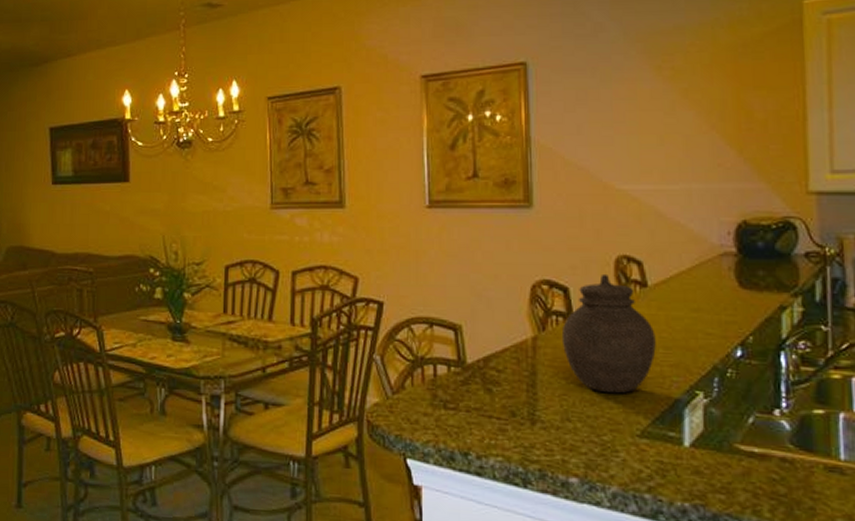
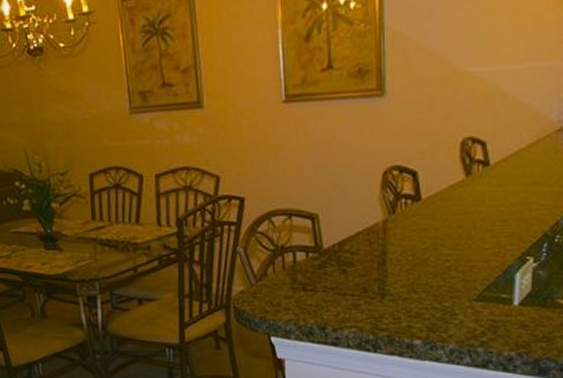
jar: present [561,273,656,394] -> none [410,155,494,265]

